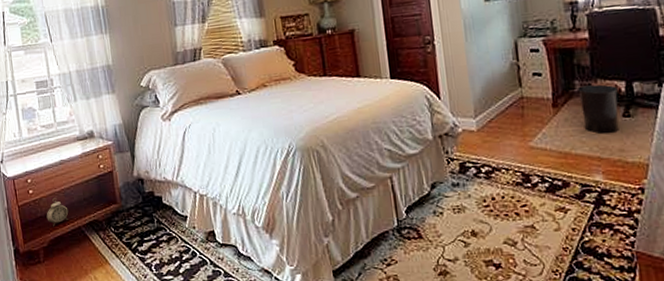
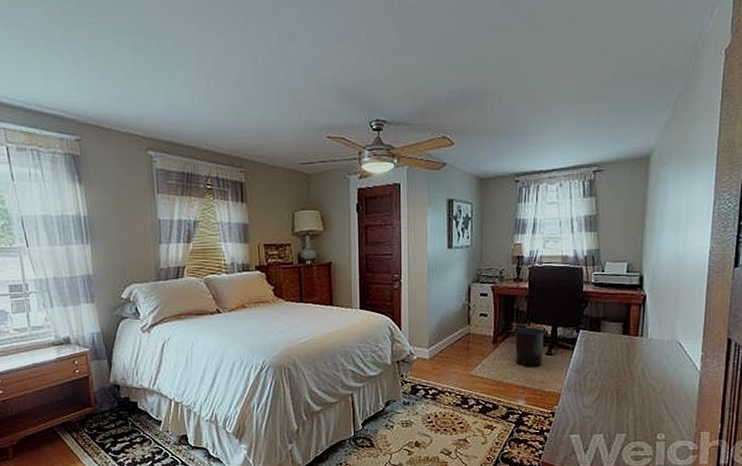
alarm clock: present [46,198,69,227] -> none [17,399,41,426]

